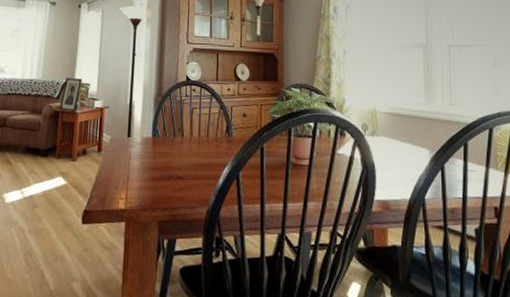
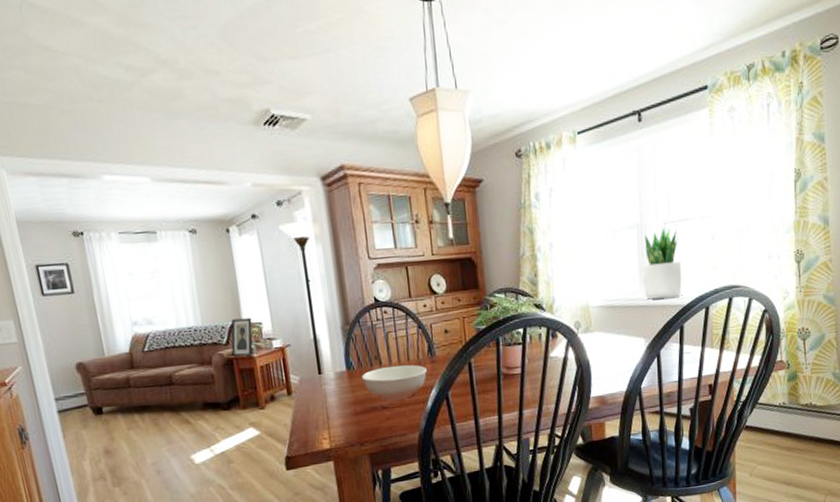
bowl: none [164,140,222,173] -> present [362,364,427,401]
planter: none [427,50,466,116] -> present [642,228,682,300]

